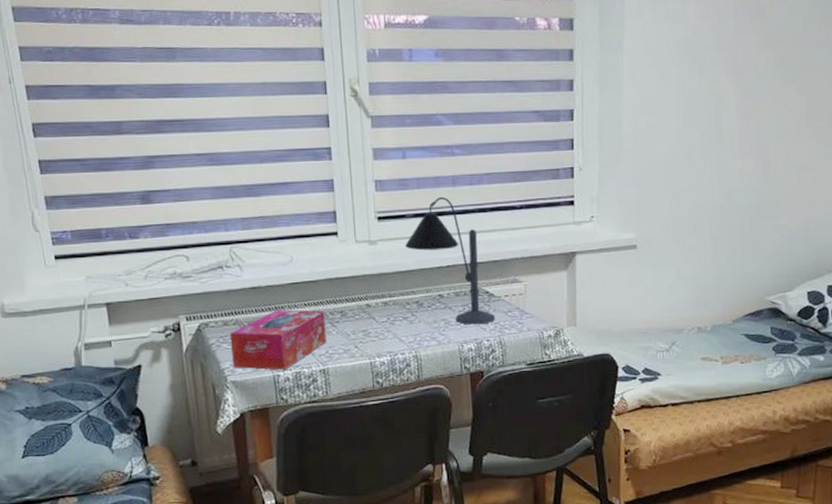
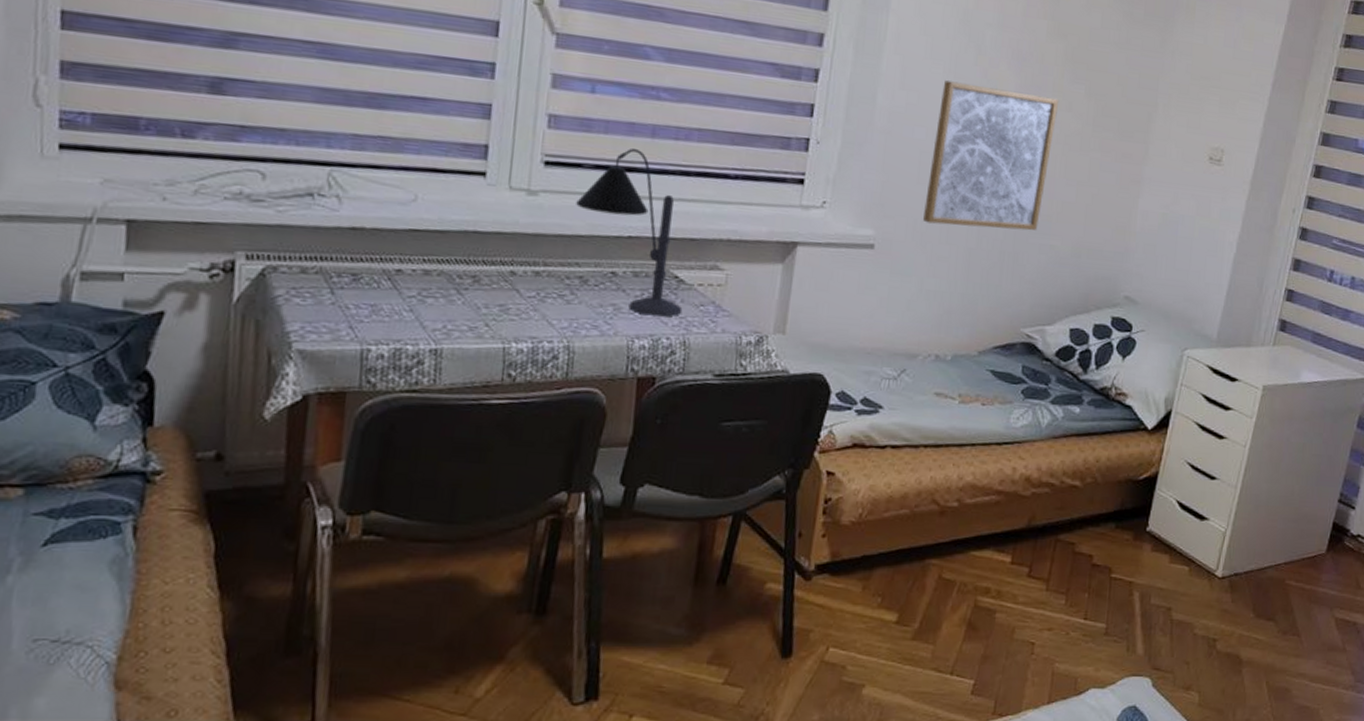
tissue box: present [230,309,326,370] -> none [303,261,450,343]
wall art: none [673,100,775,221] -> present [923,80,1060,231]

